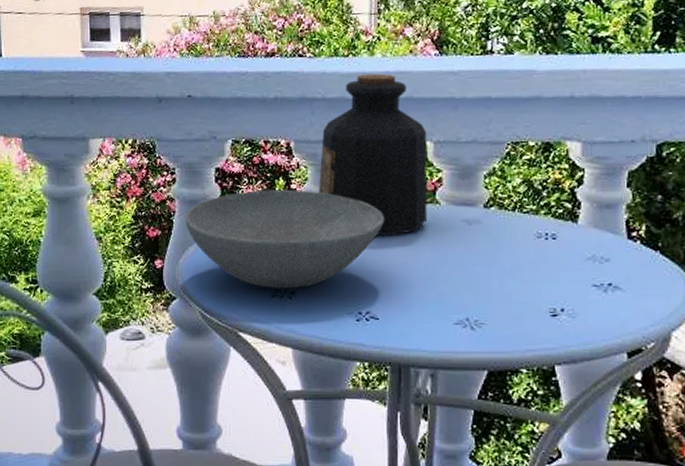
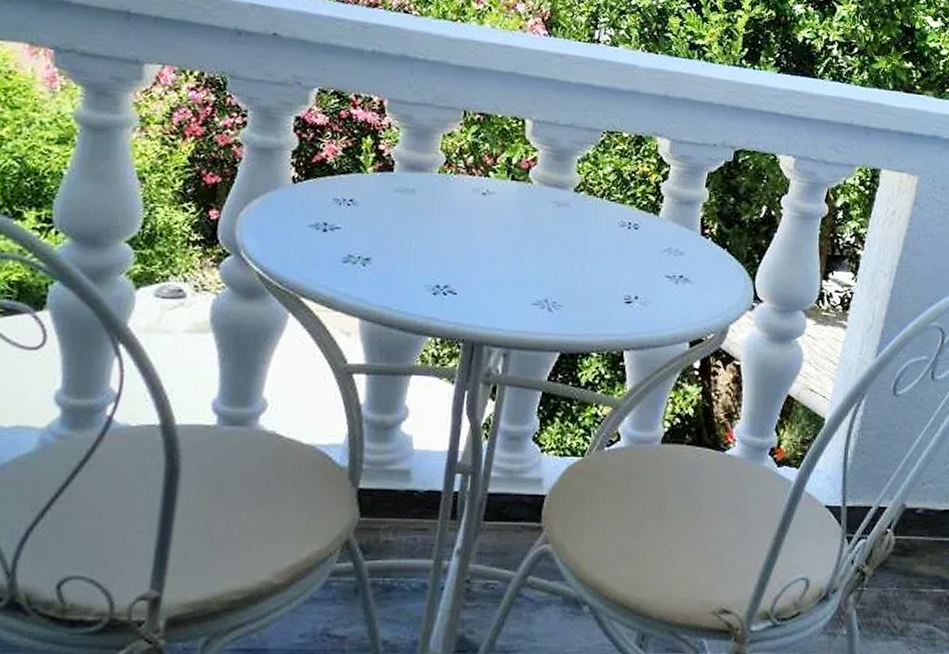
bowl: present [185,189,385,289] -> none [252,145,475,256]
bottle: present [318,73,428,236] -> none [407,41,527,210]

